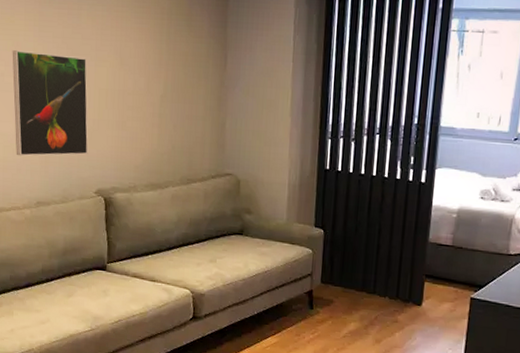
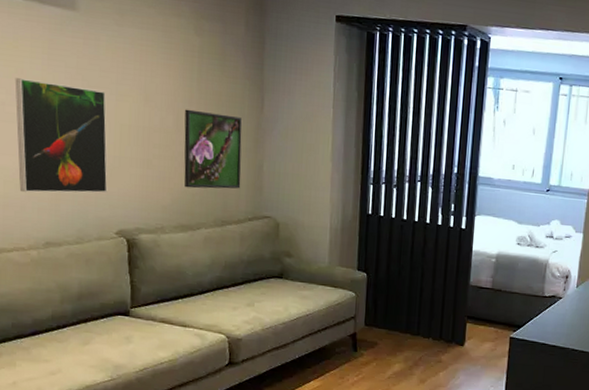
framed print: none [154,71,207,148] -> present [184,109,243,189]

